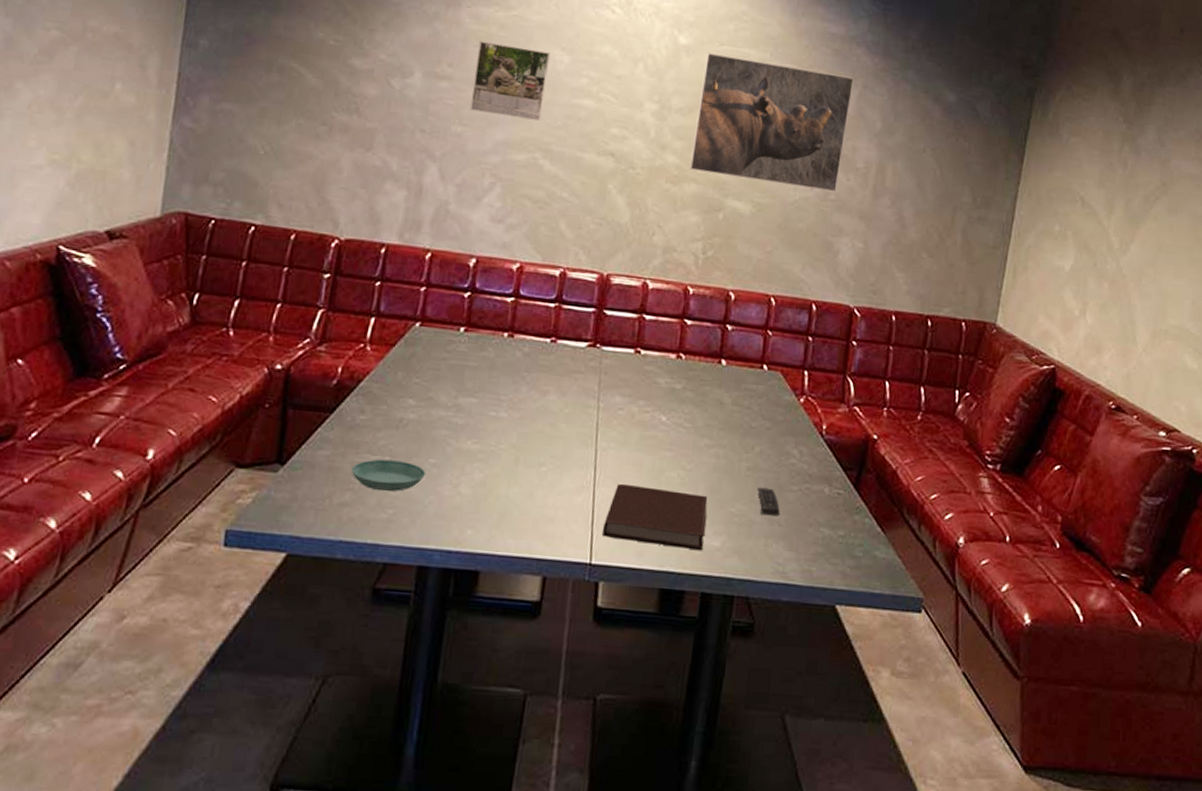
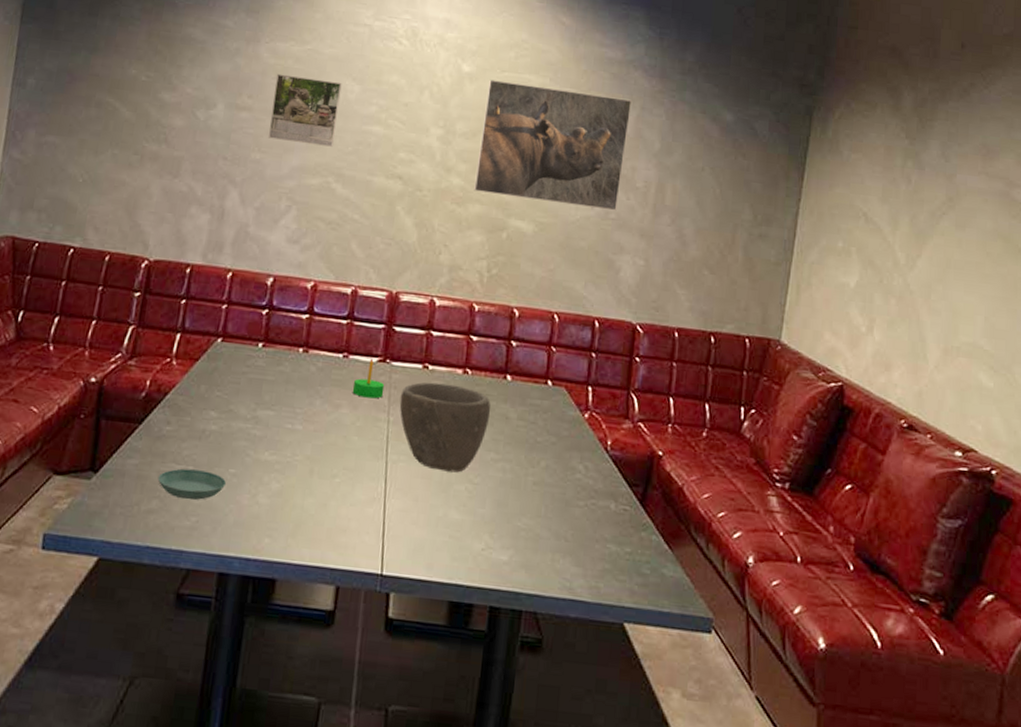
candle: none [560,343,595,385] -> present [352,358,385,399]
notebook: present [603,483,708,551] -> none [393,495,495,565]
bowl: none [610,367,705,460] -> present [399,382,491,473]
remote control: present [757,487,780,517] -> none [544,501,566,532]

